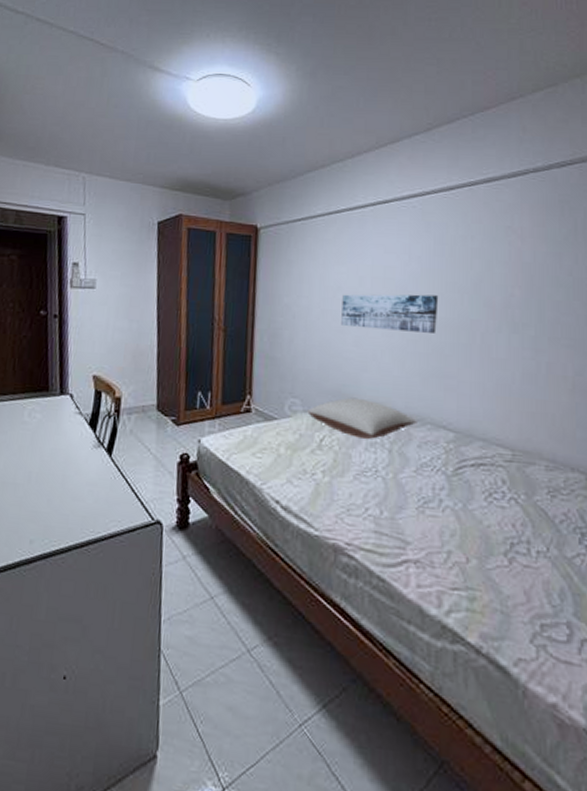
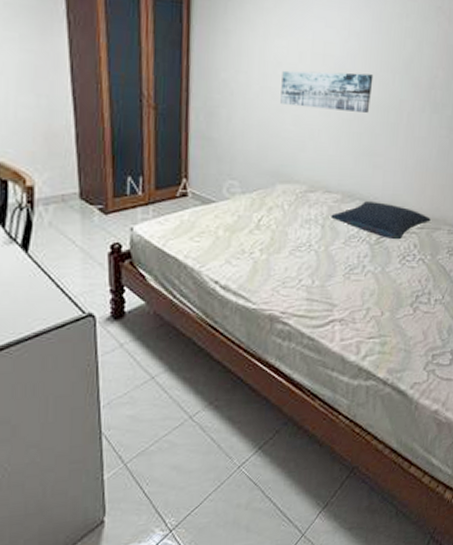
pillow: present [307,397,417,439] -> none [246,177,348,216]
pillow: none [399,426,521,473] -> present [331,201,431,240]

